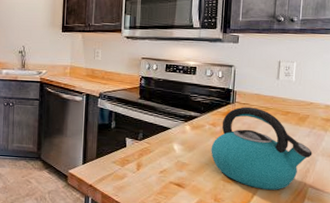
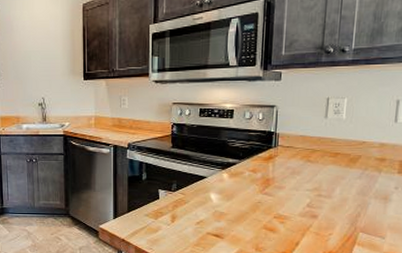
kettle: present [211,106,313,190] -> none [251,150,364,237]

